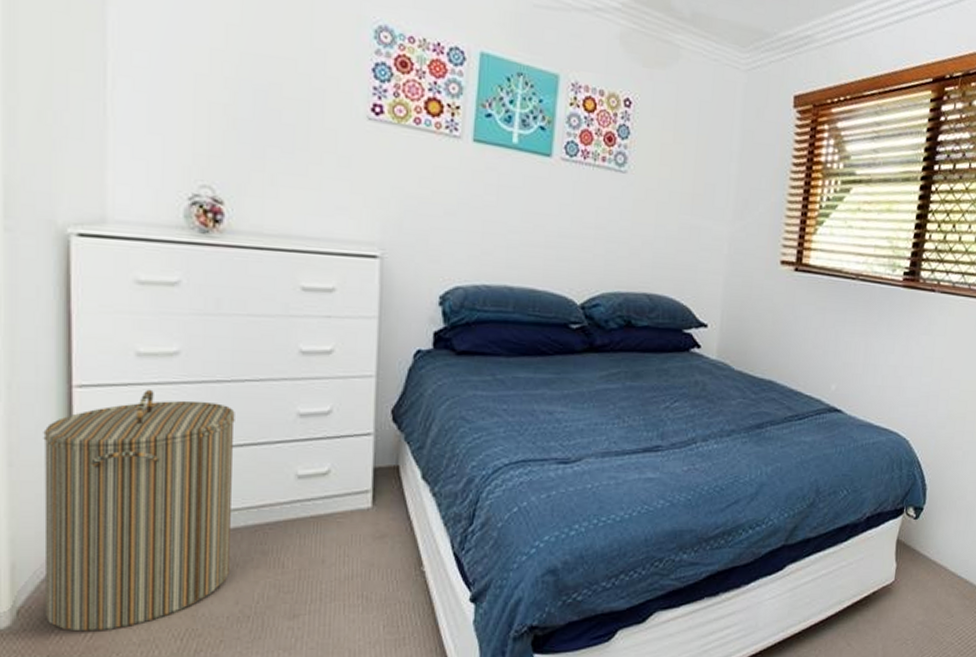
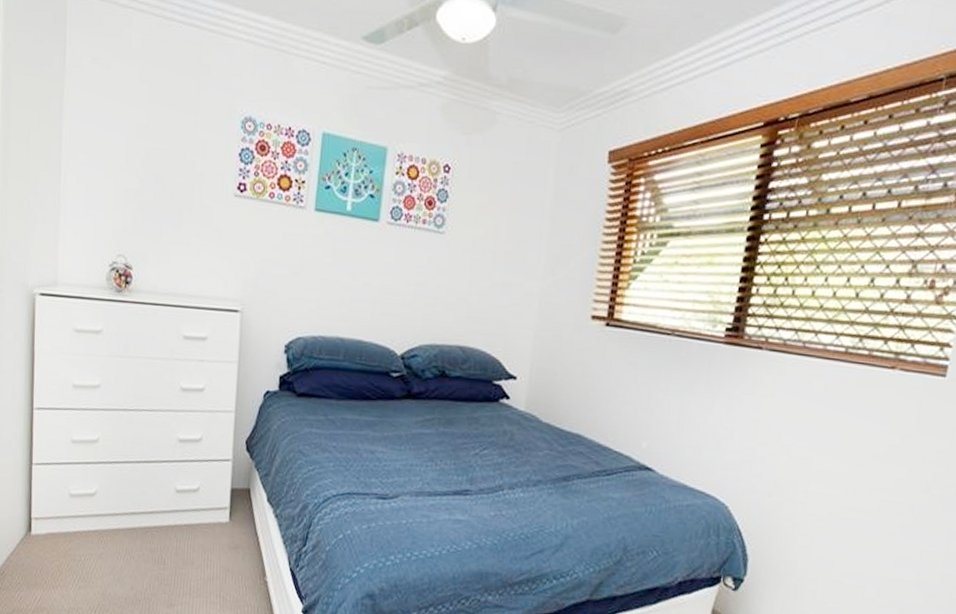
laundry hamper: present [43,389,235,632] -> none [13,413,135,597]

